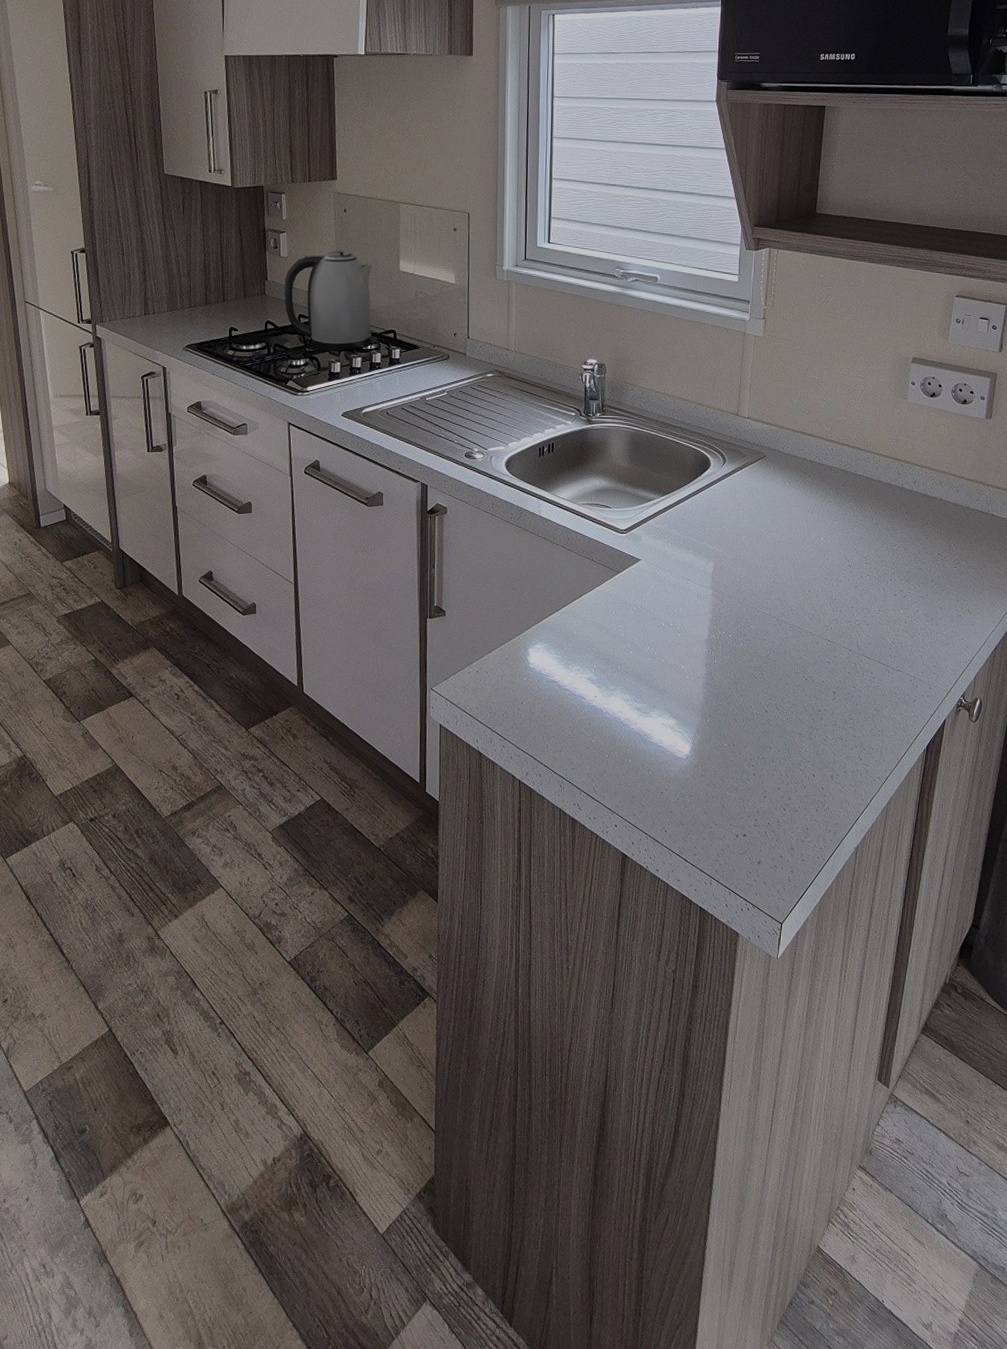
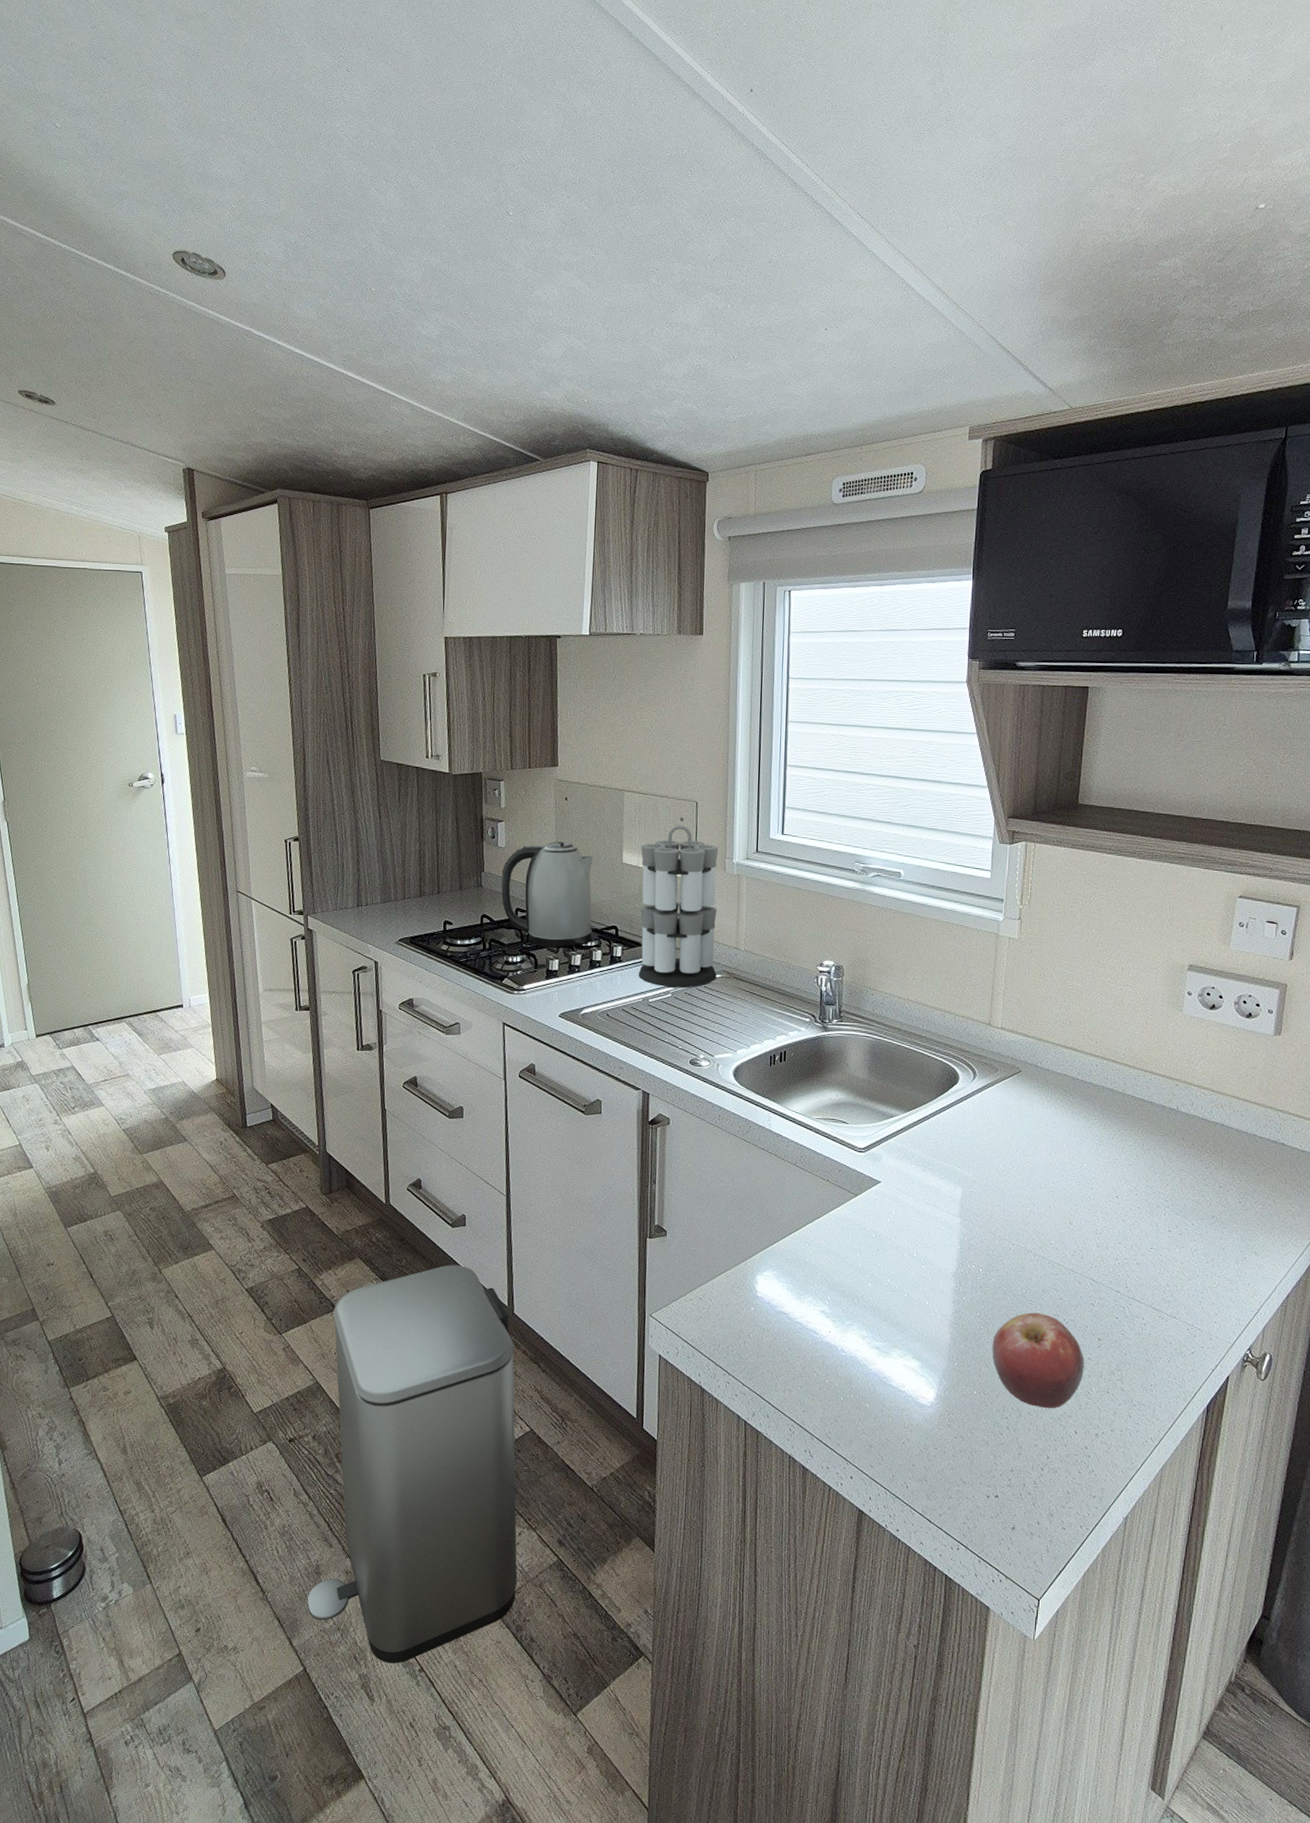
pedal bin: none [110,650,311,1018] -> present [306,1265,518,1664]
spice rack: none [416,235,490,387] -> present [638,825,719,988]
fruit: none [740,671,821,756] -> present [992,1312,1084,1409]

